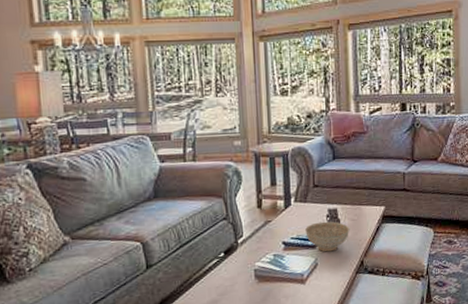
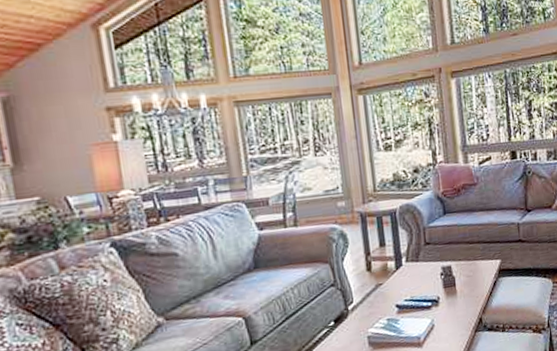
decorative bowl: present [305,221,350,252] -> none [419,279,466,312]

